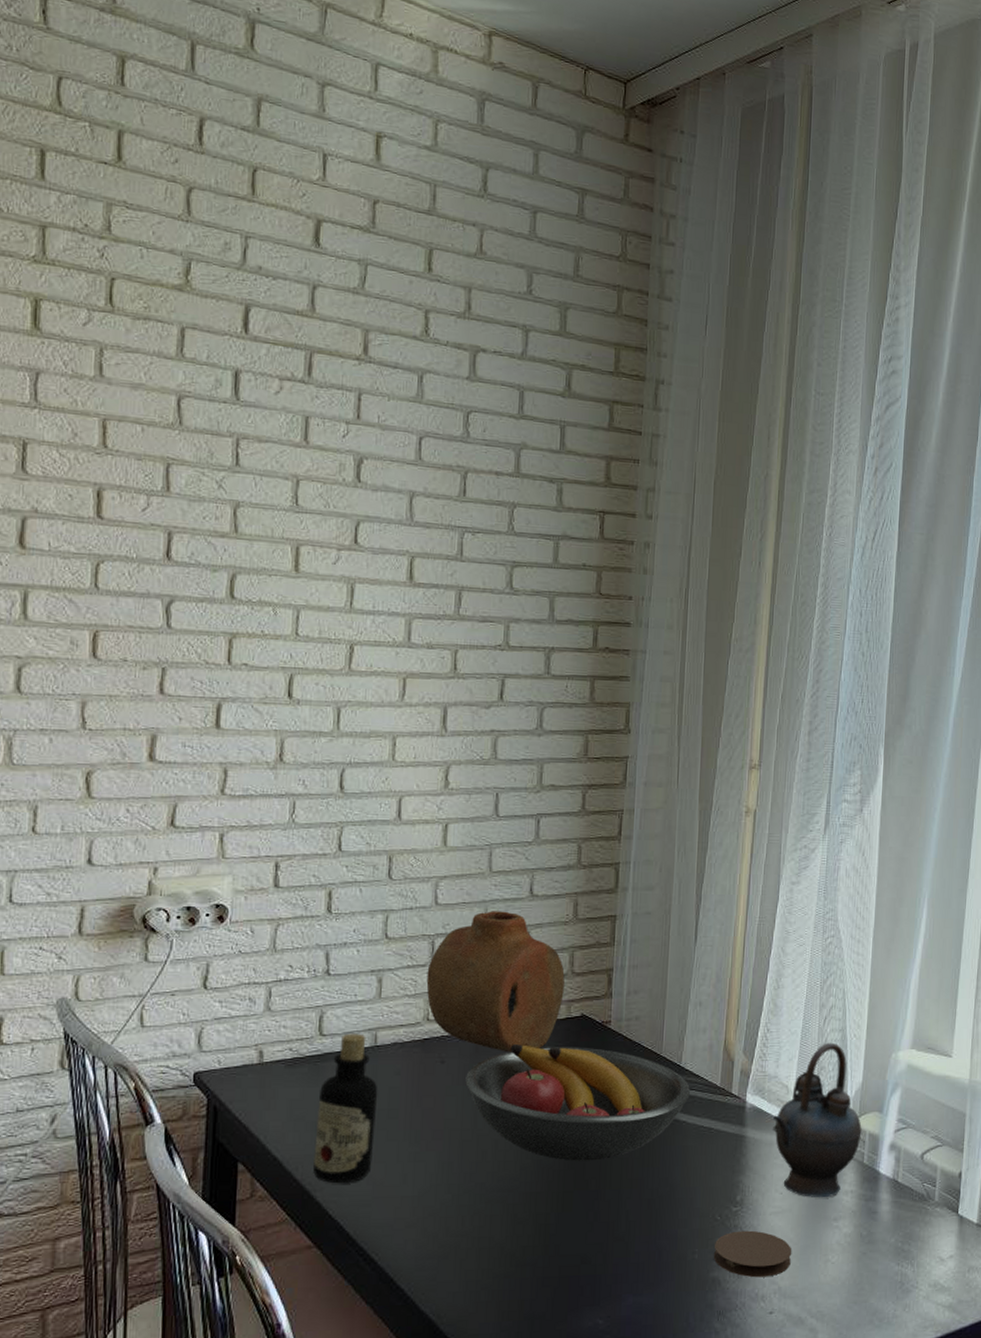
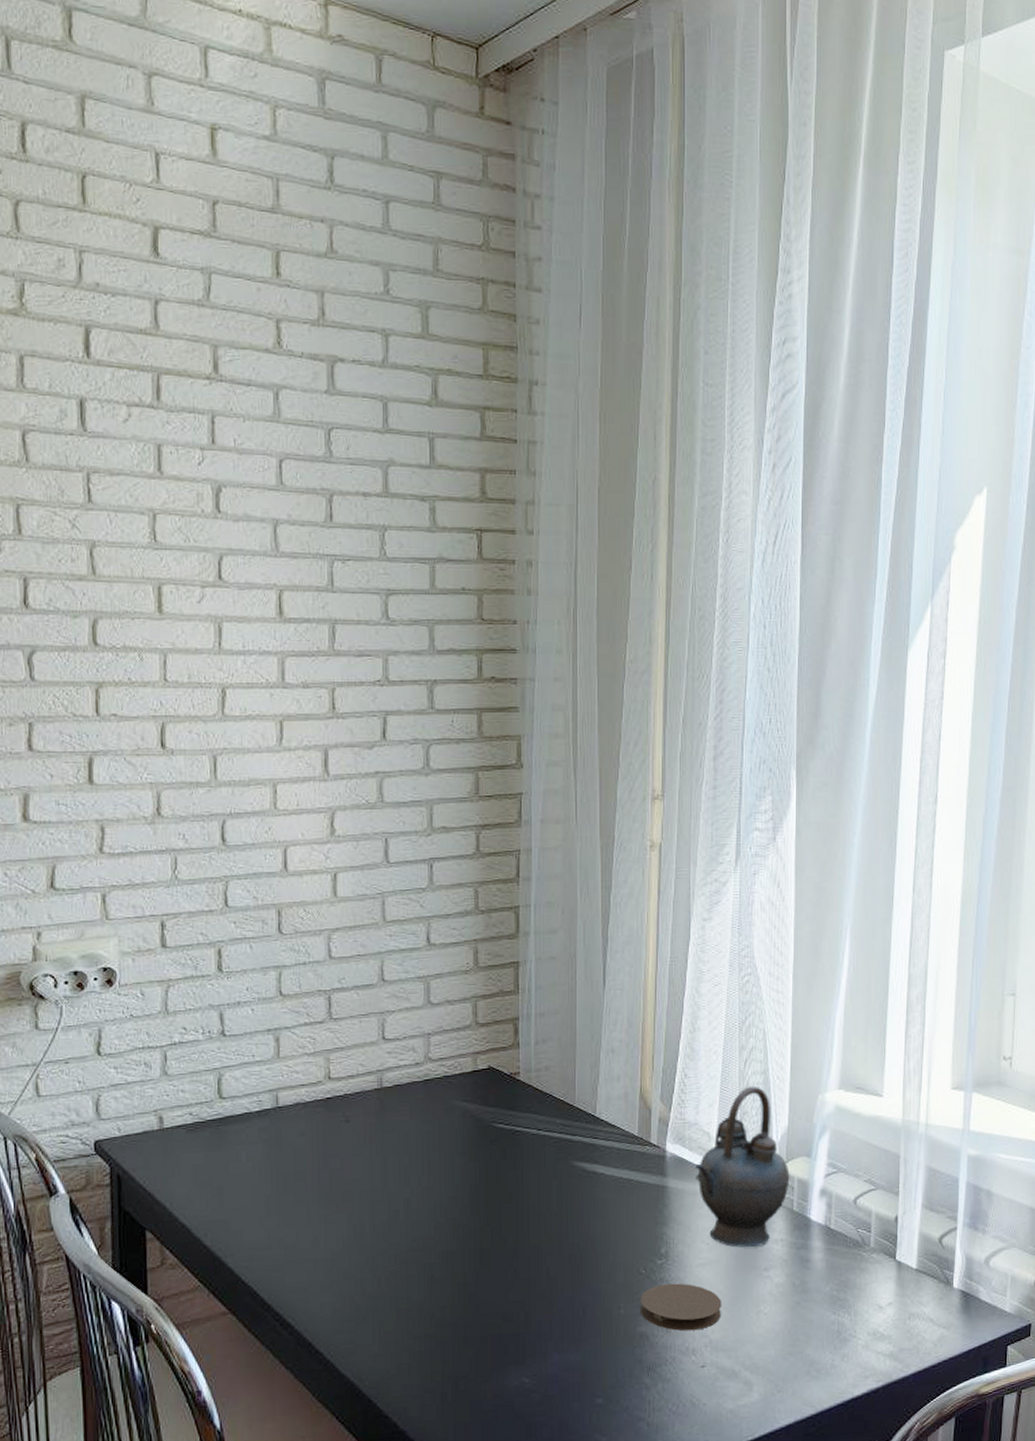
bottle: present [313,1033,378,1184] -> none [222,1095,283,1249]
vase: present [426,911,565,1053] -> none [325,962,469,1109]
fruit bowl: present [465,1044,691,1161] -> none [372,1100,608,1218]

